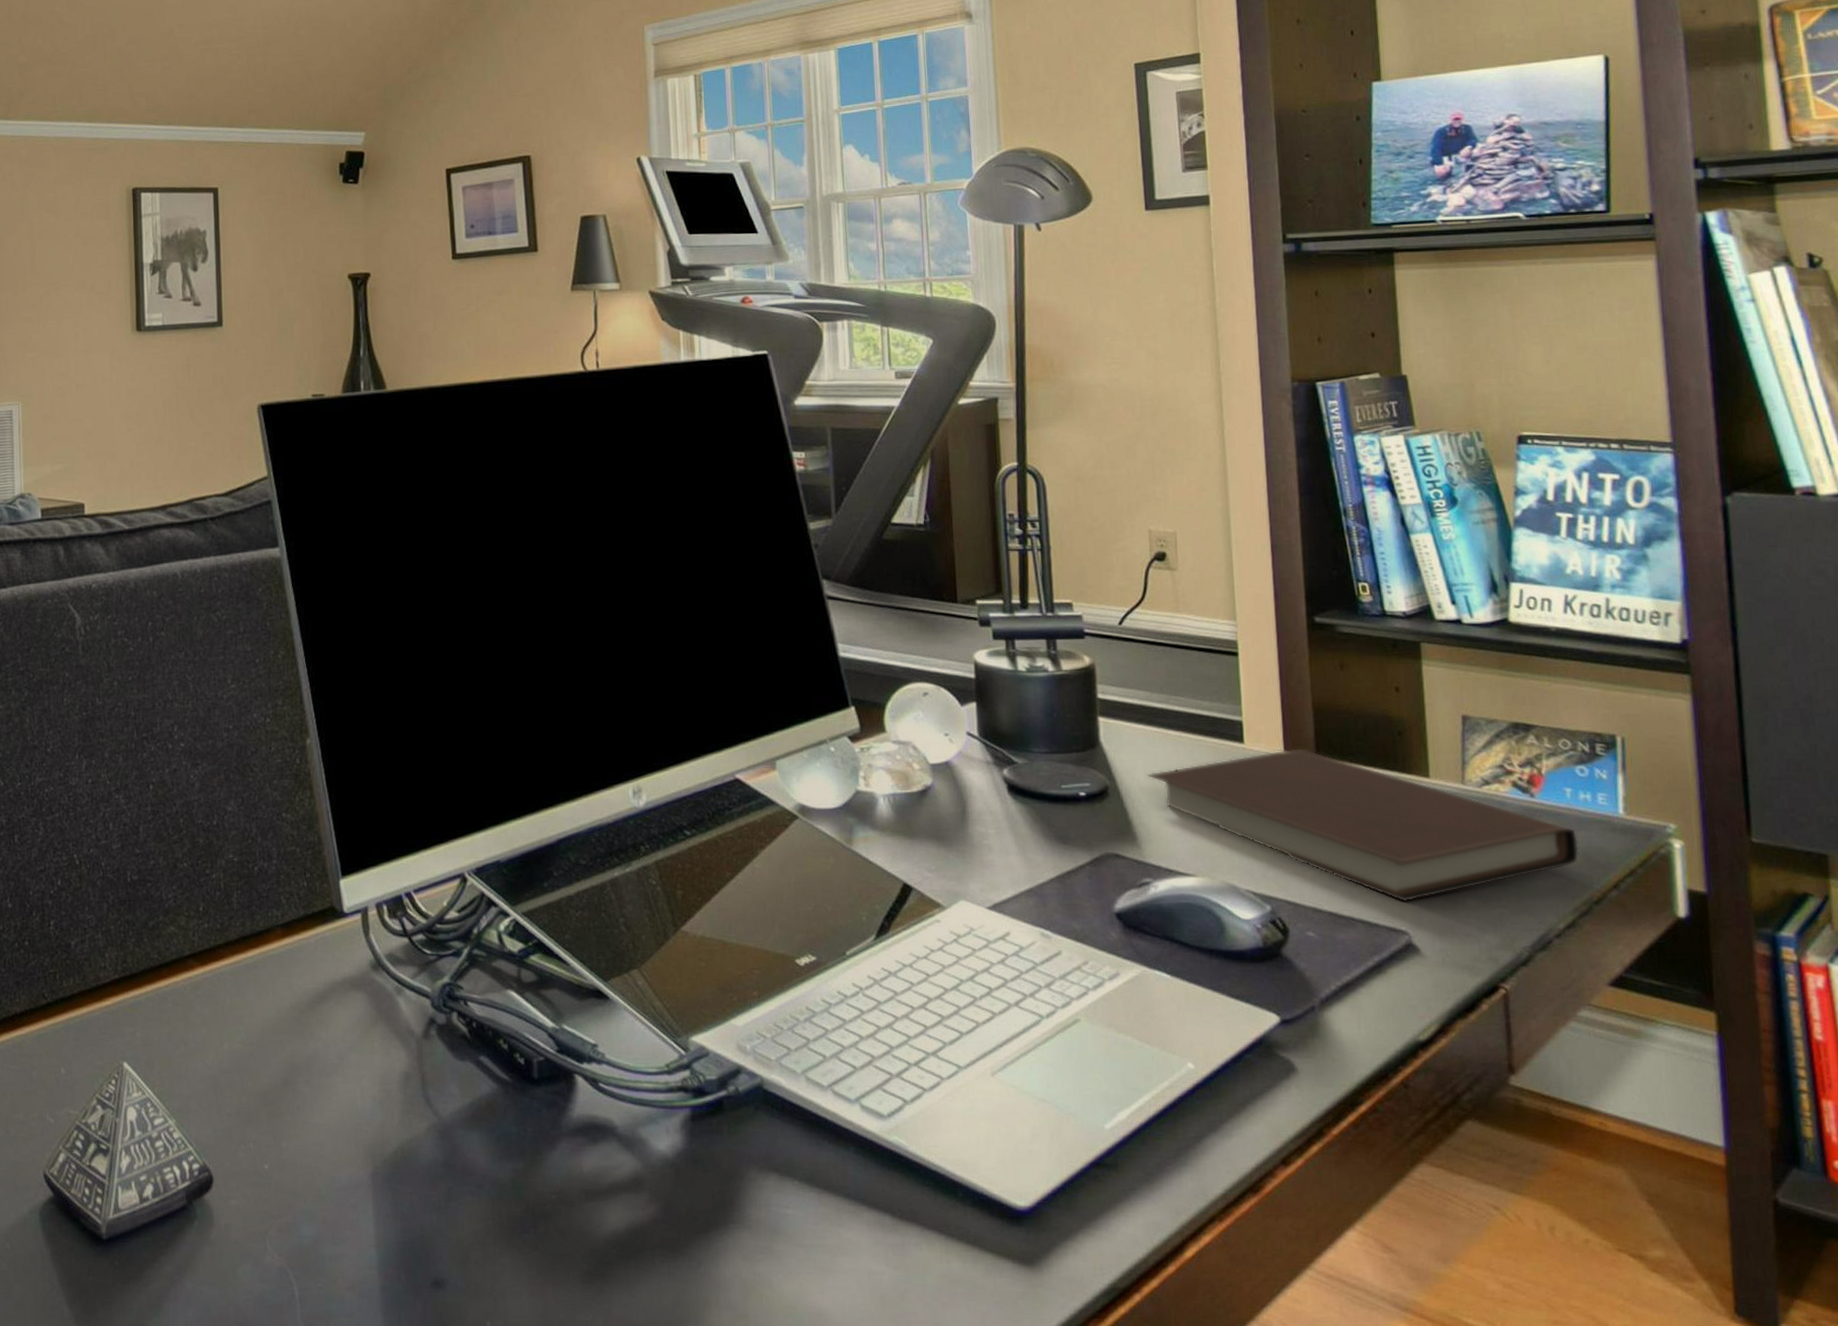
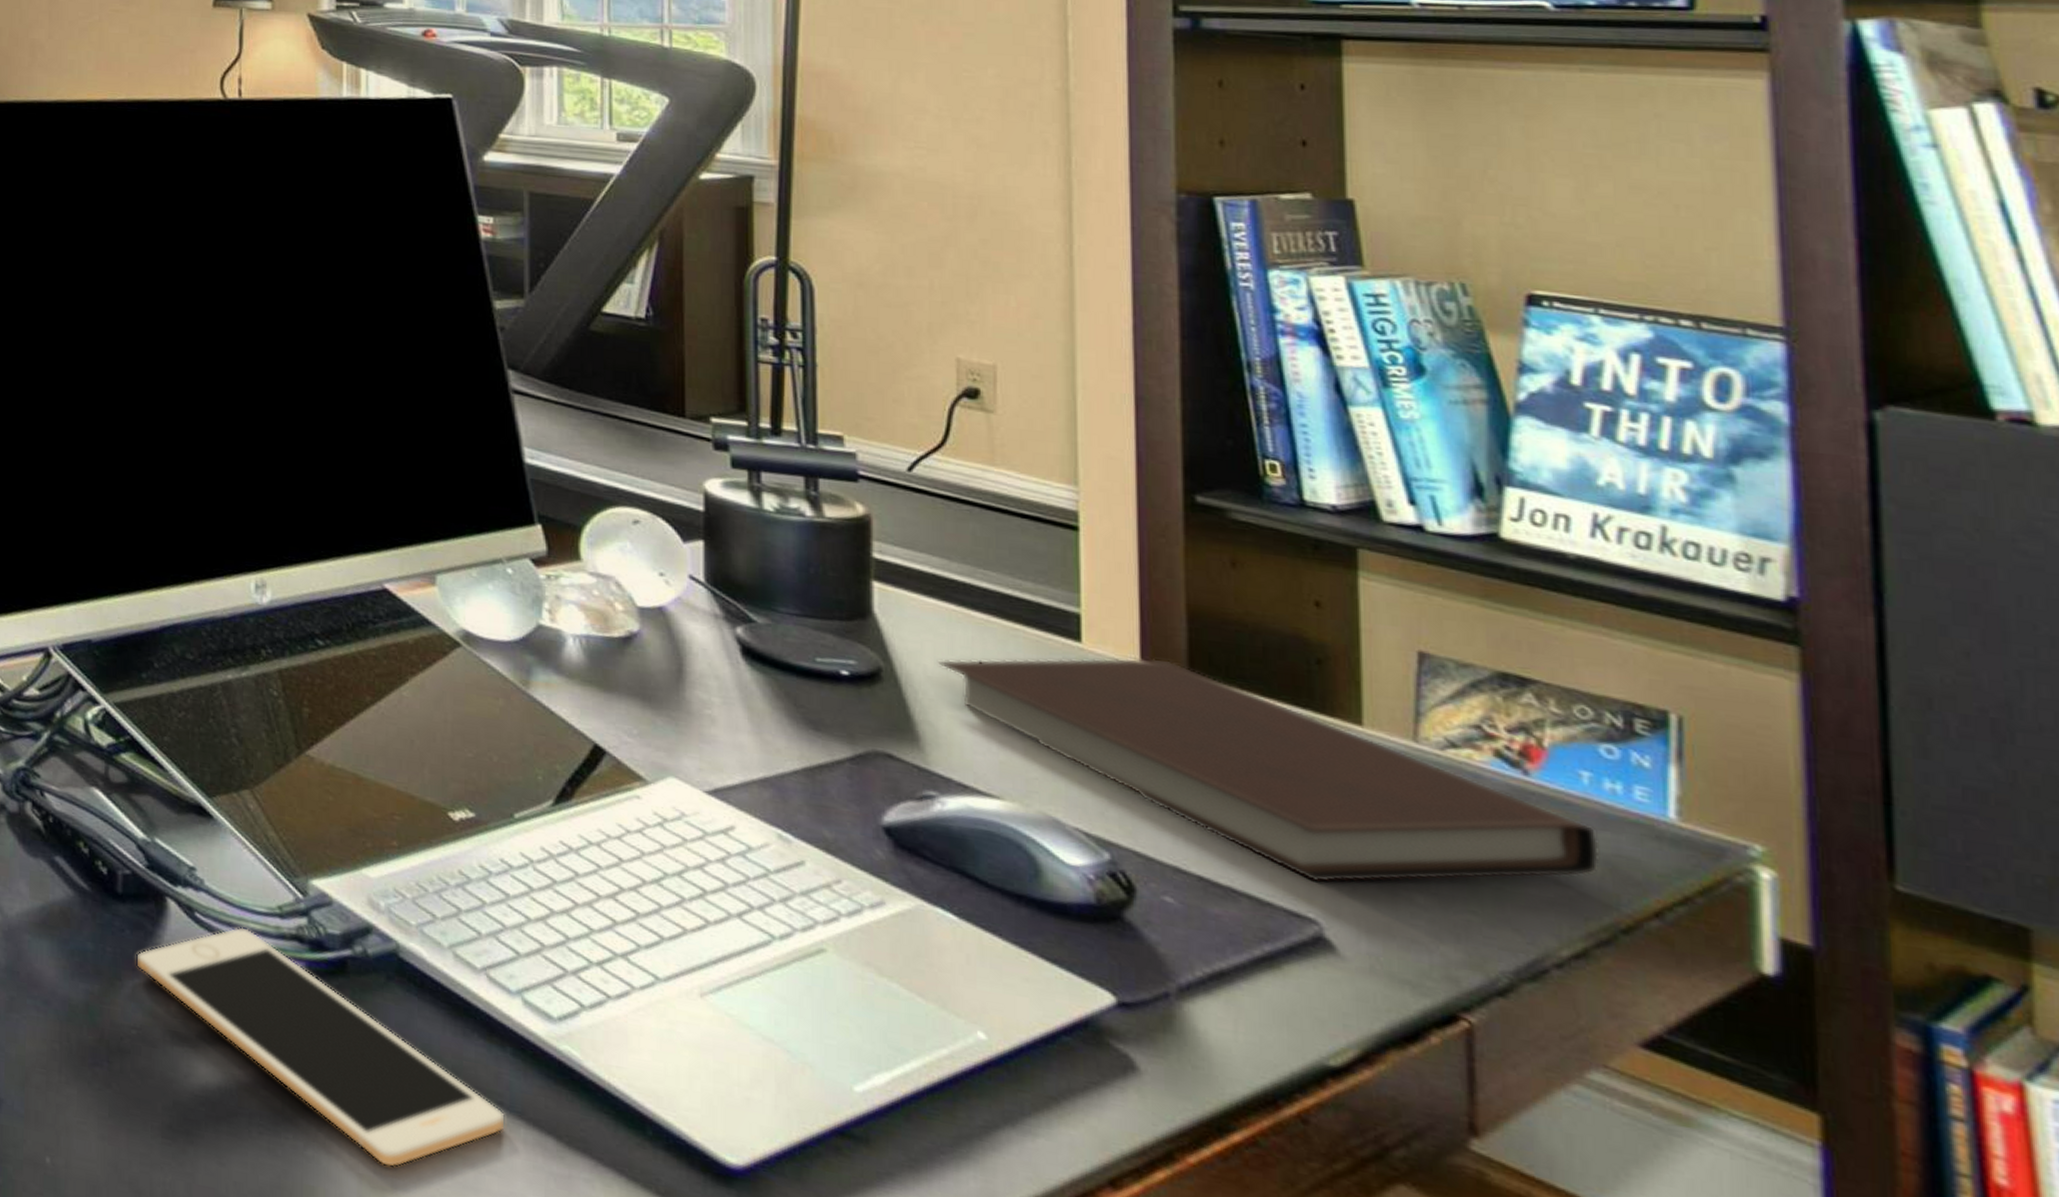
cell phone: none [553,1088,853,1268] -> present [136,927,506,1168]

